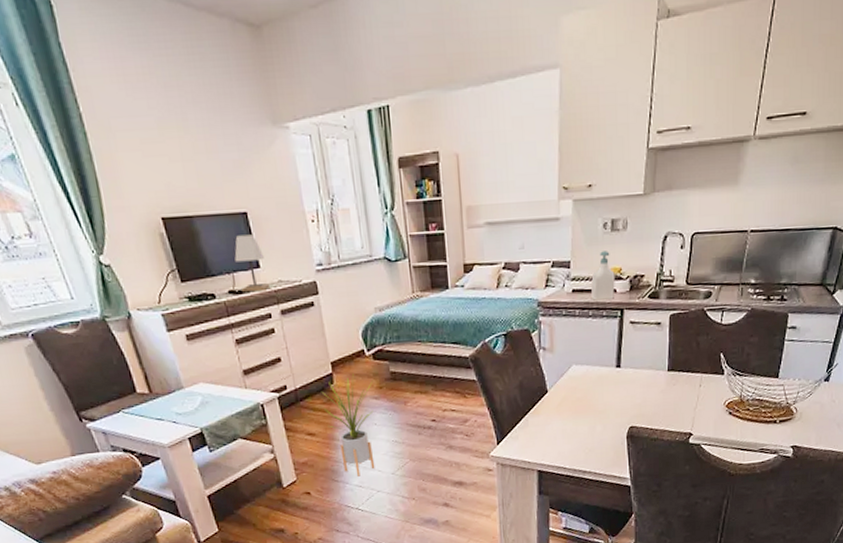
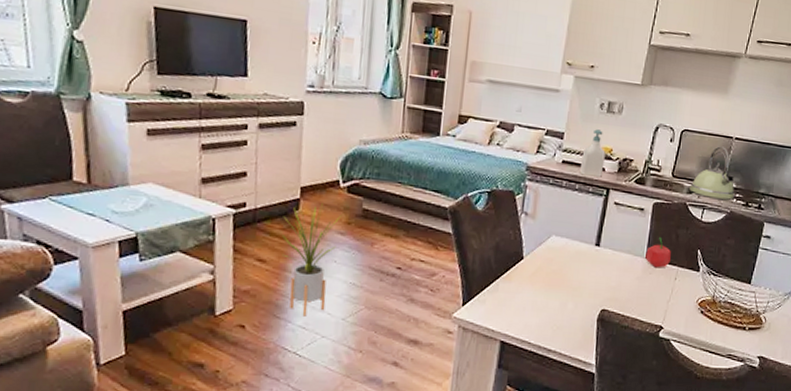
lamp: present [234,234,271,293] -> none [222,40,254,101]
fruit: none [668,348,693,379] -> present [645,237,671,268]
kettle: none [705,242,755,299] -> present [688,146,735,201]

